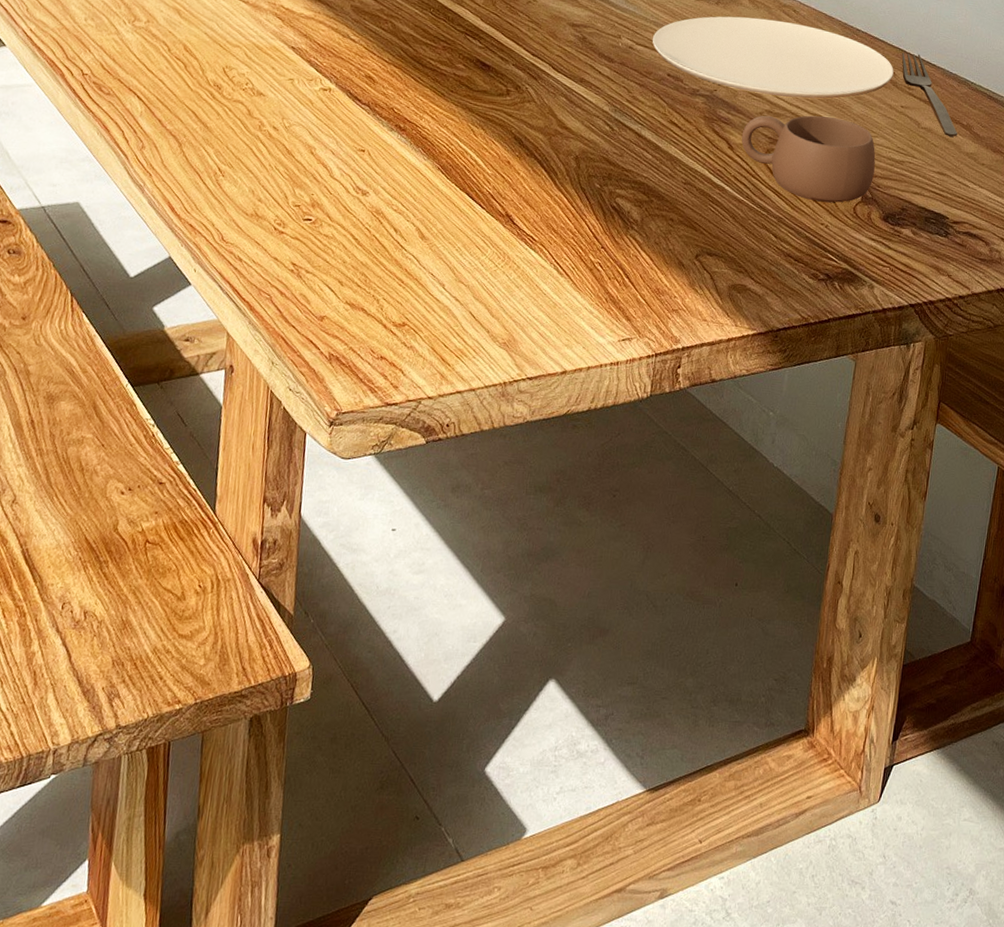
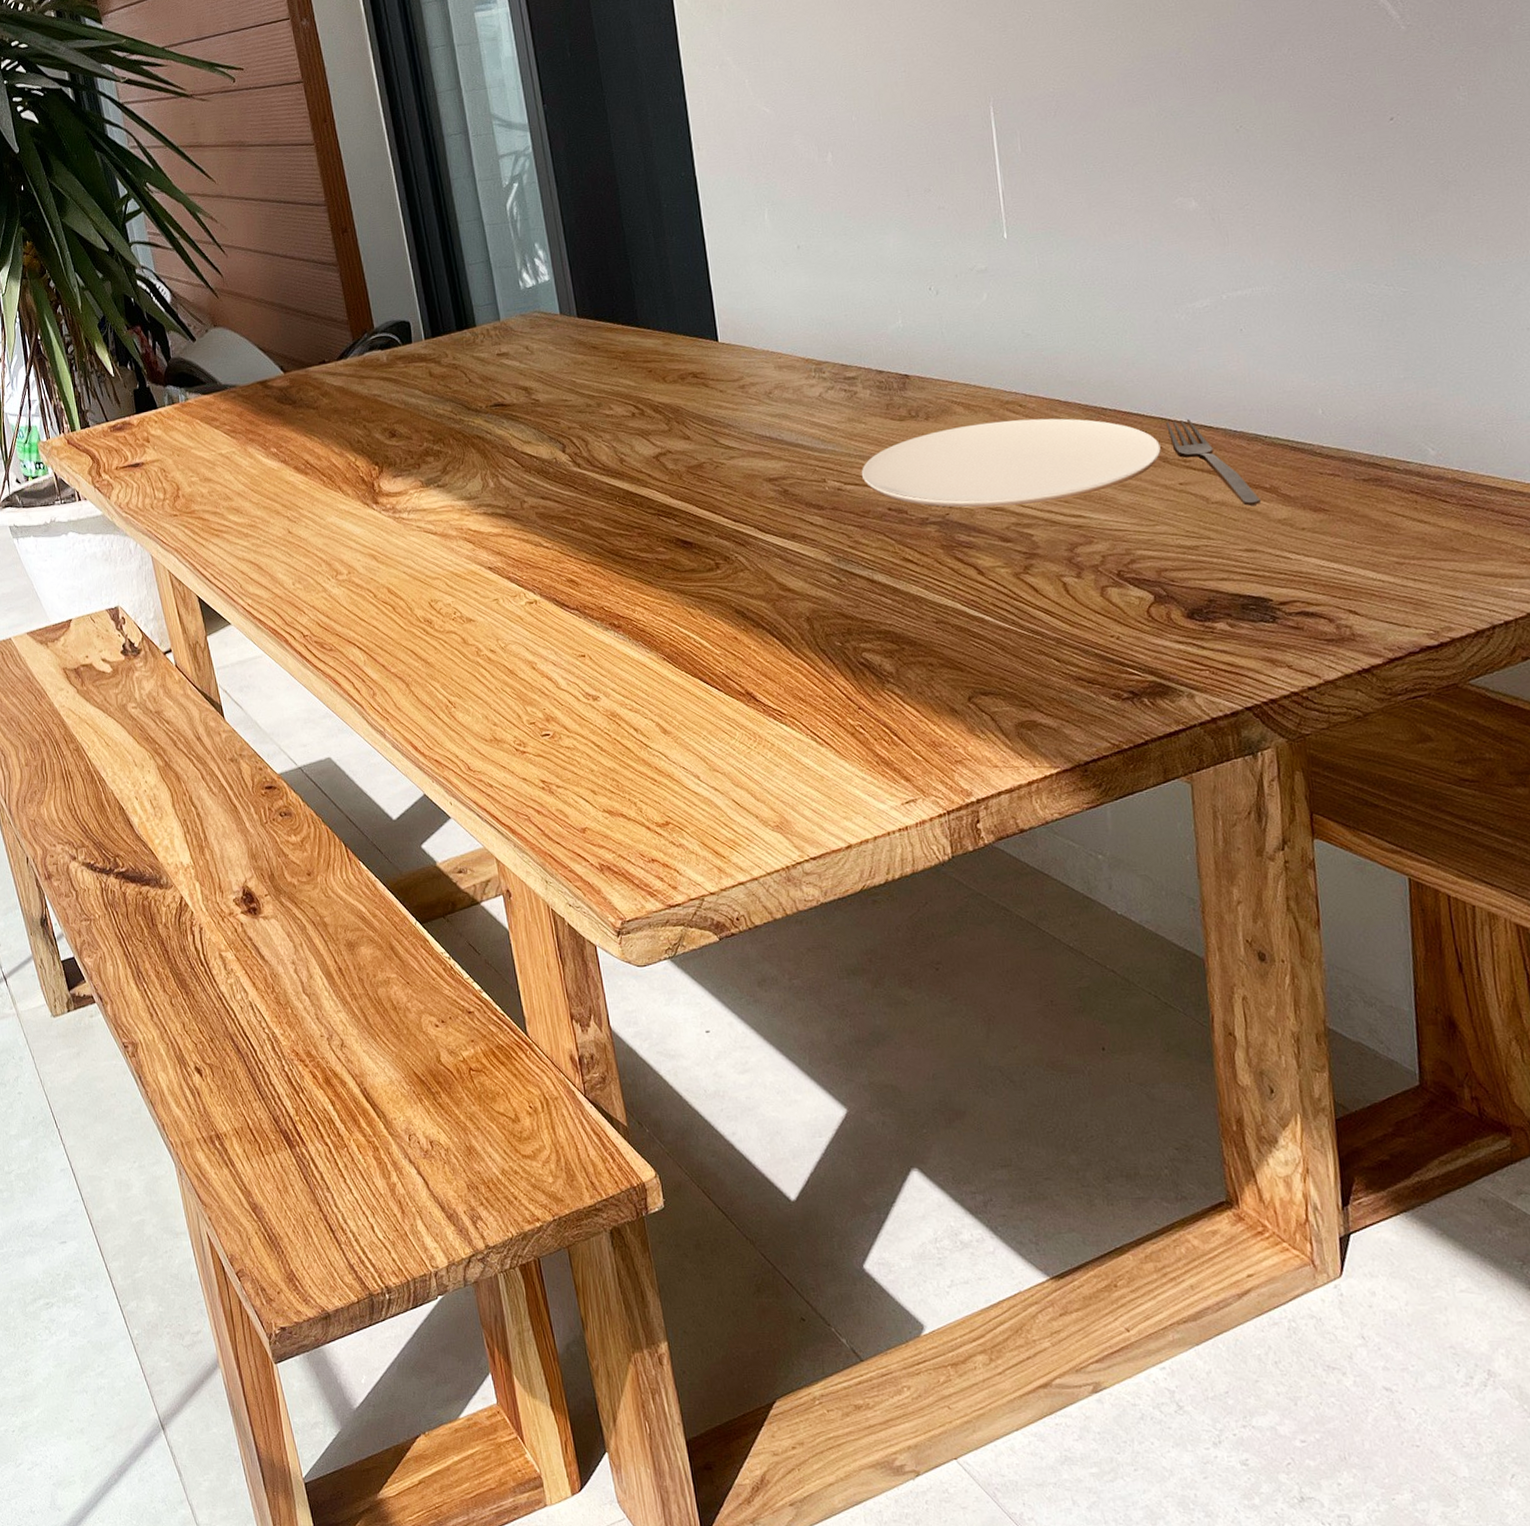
cup: present [741,115,876,203] -> none [990,513,1164,612]

